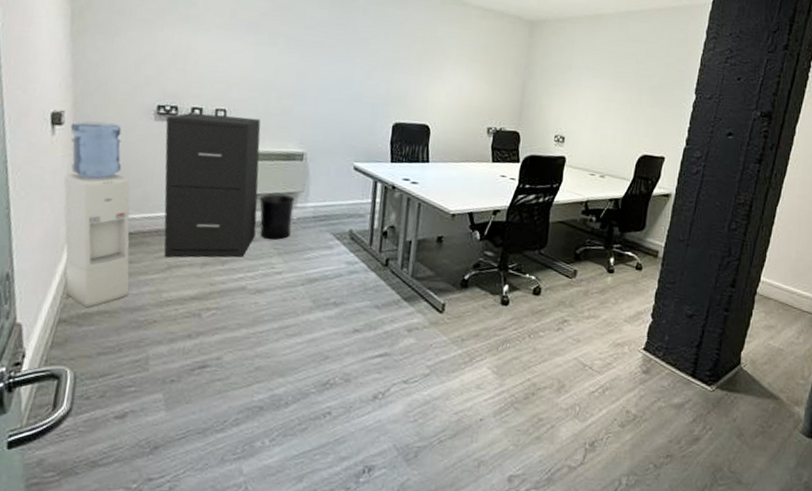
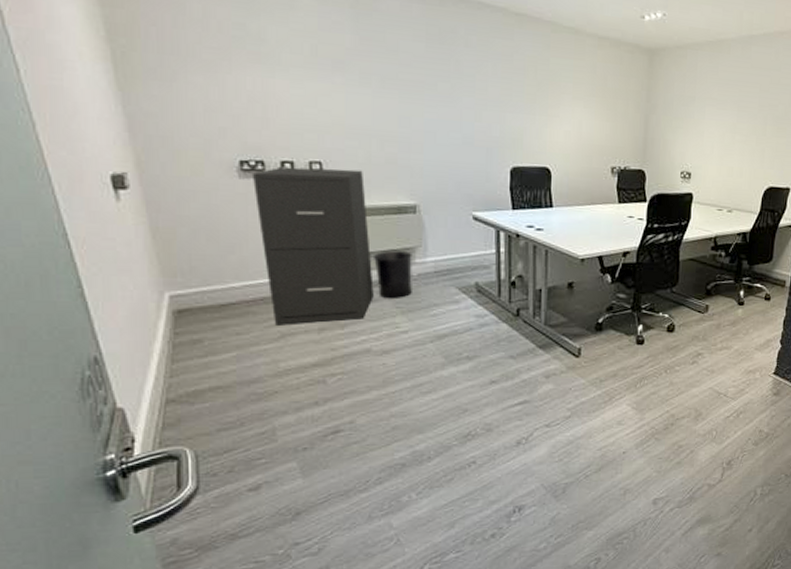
water cooler: present [64,121,130,308] -> none [138,182,241,385]

